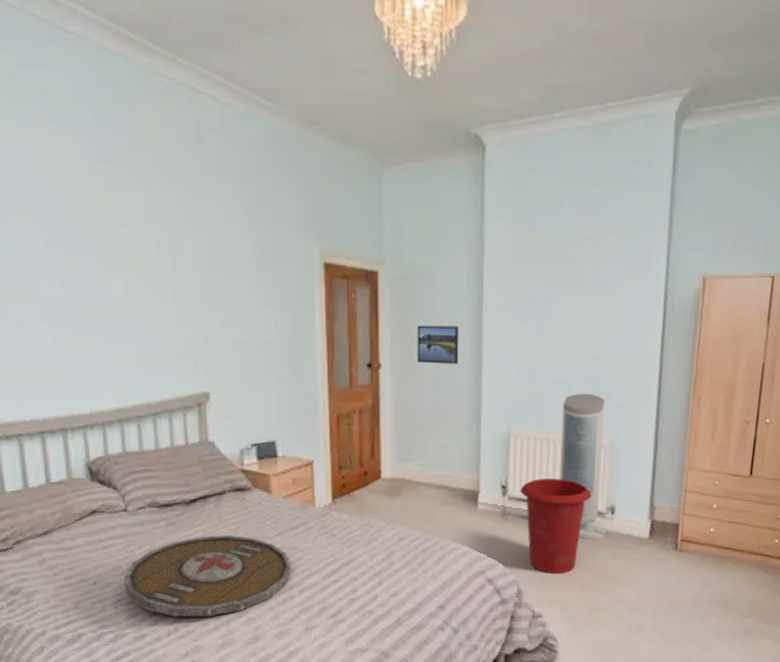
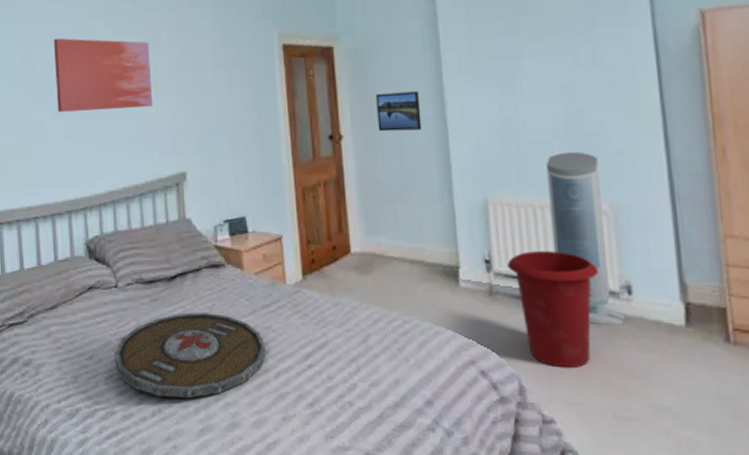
wall art: none [34,220,170,317] -> present [53,38,153,112]

